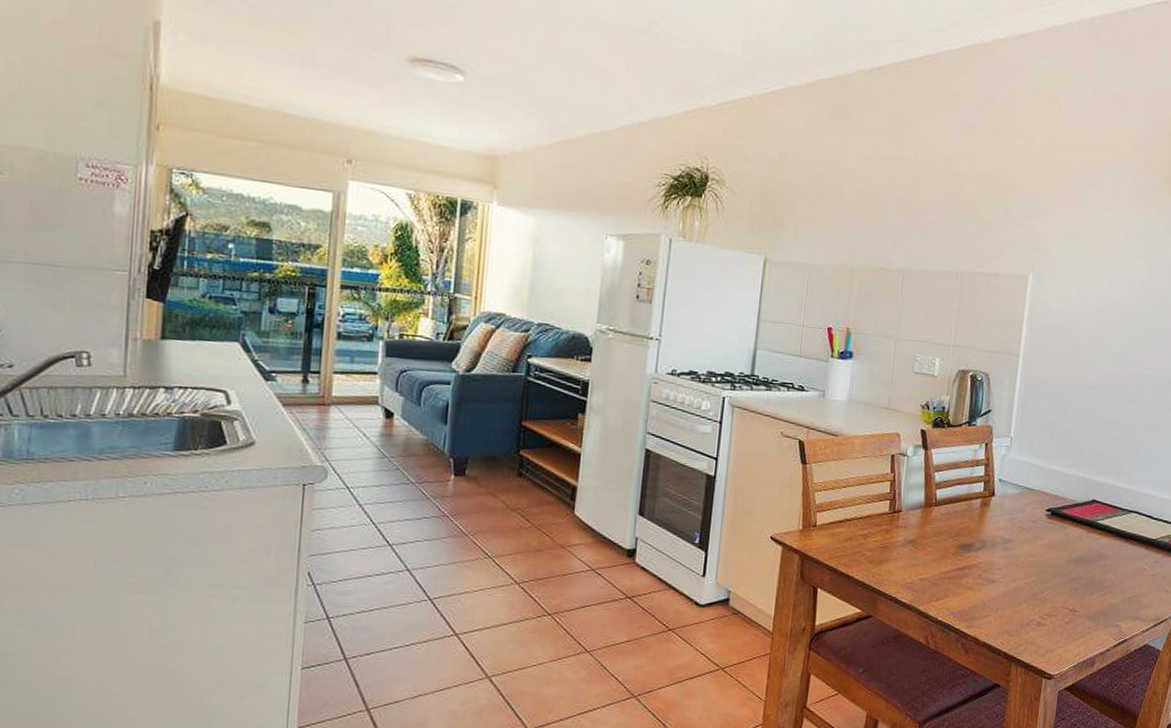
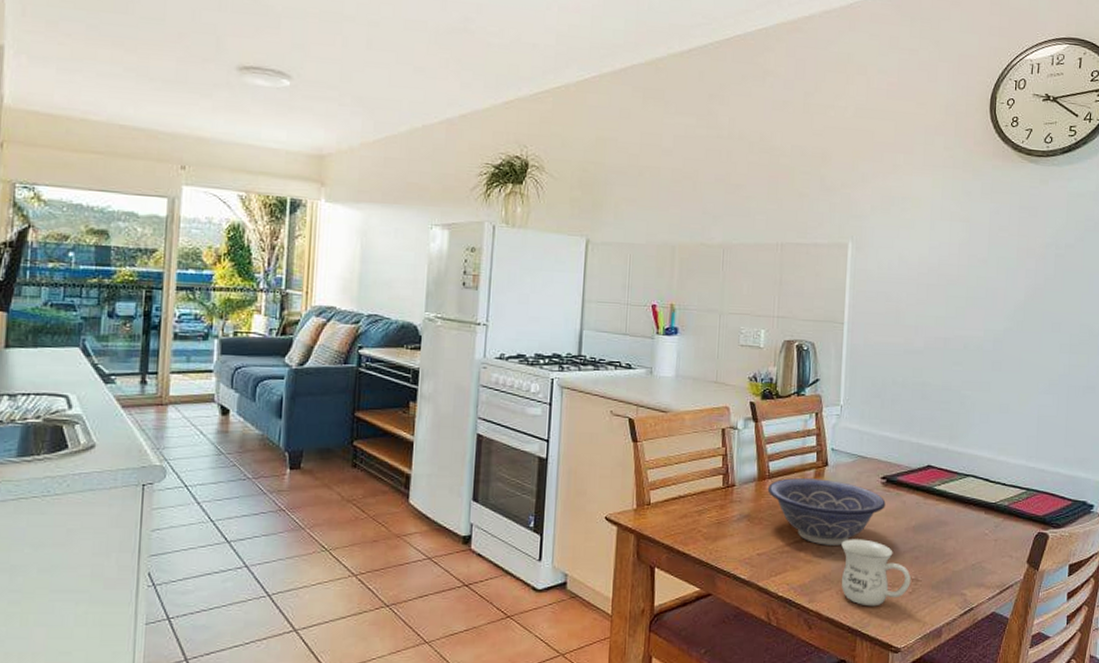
decorative bowl: none [933,506,1049,574] -> present [767,478,886,546]
mug: none [1000,568,1069,634] -> present [841,539,911,606]

